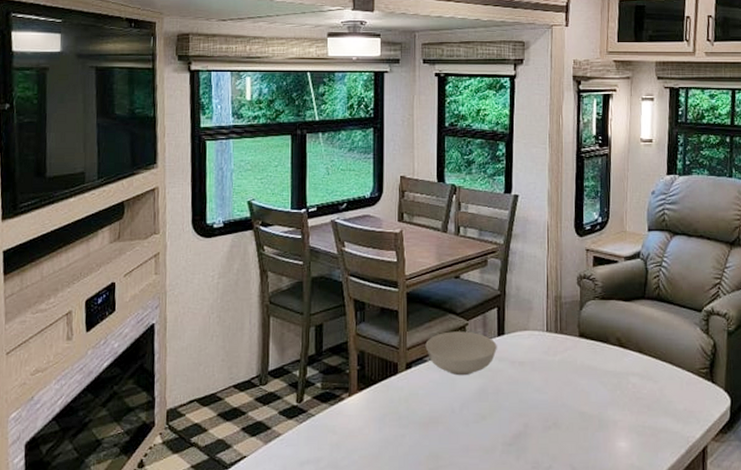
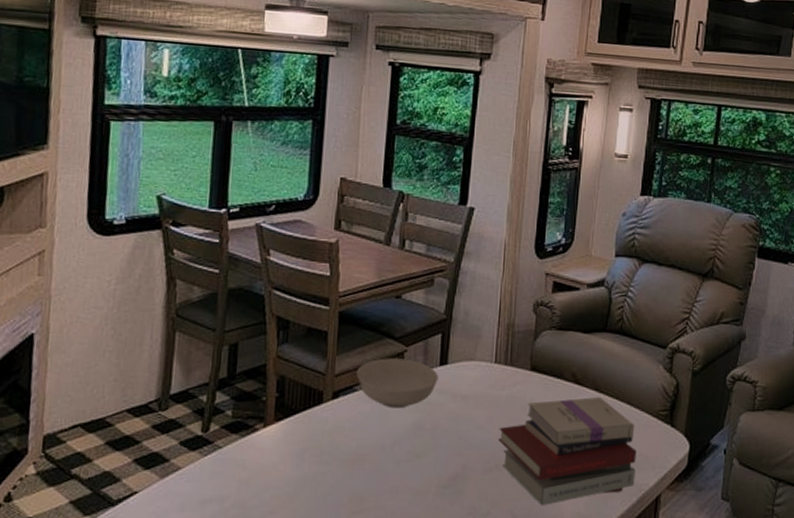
books: none [554,358,682,458] -> present [498,396,637,505]

